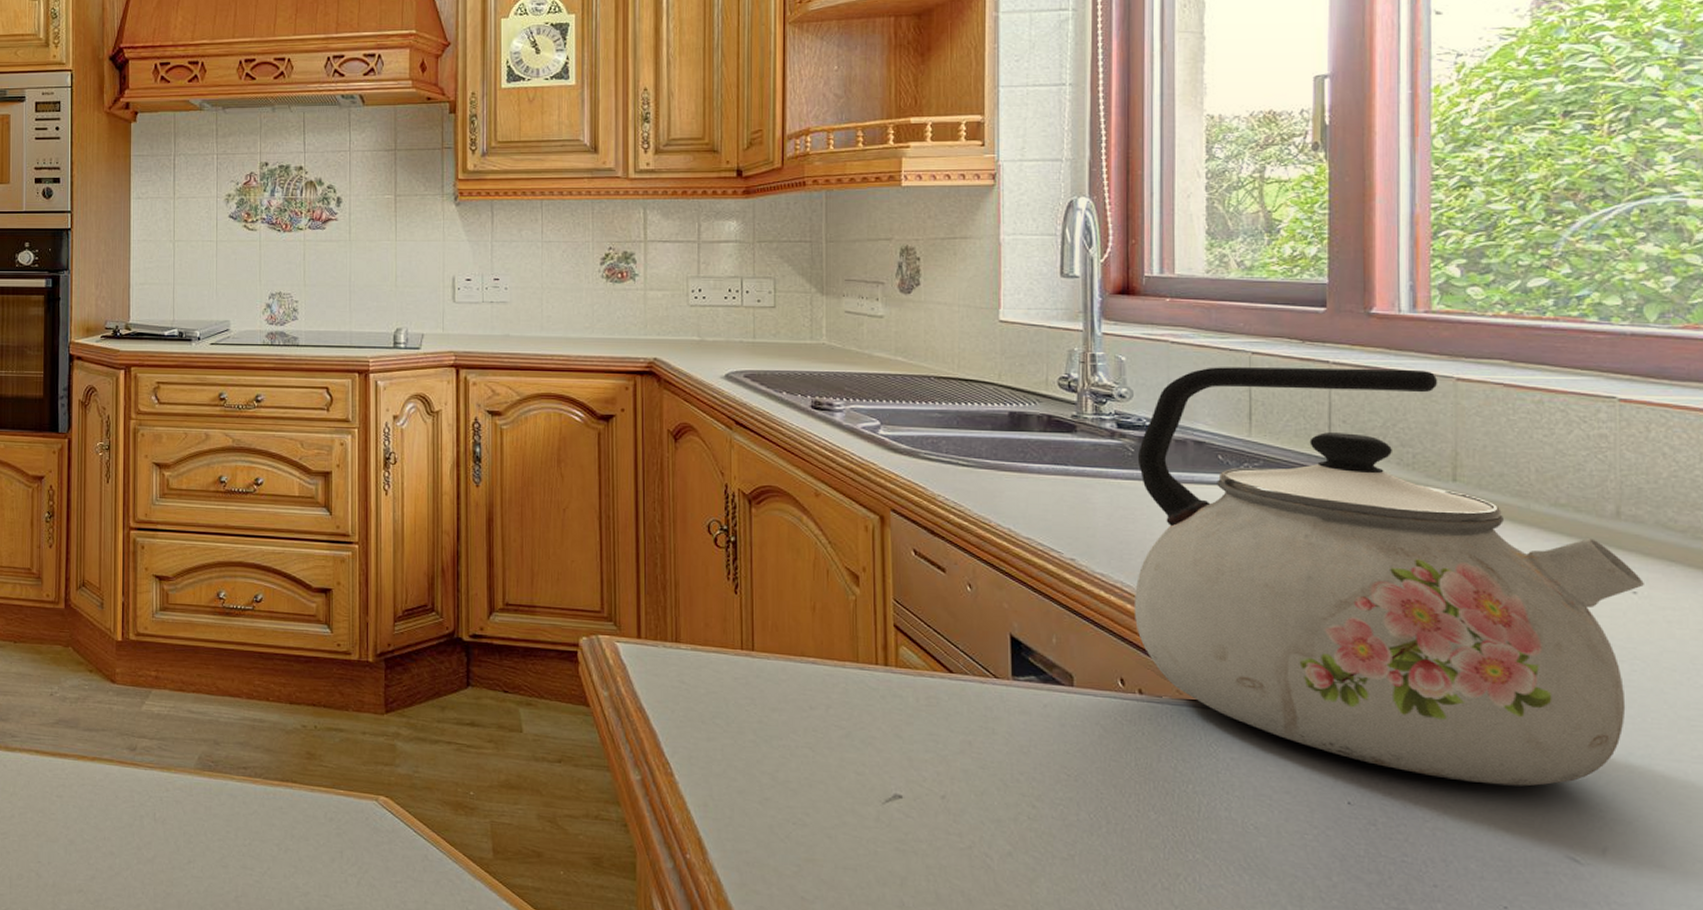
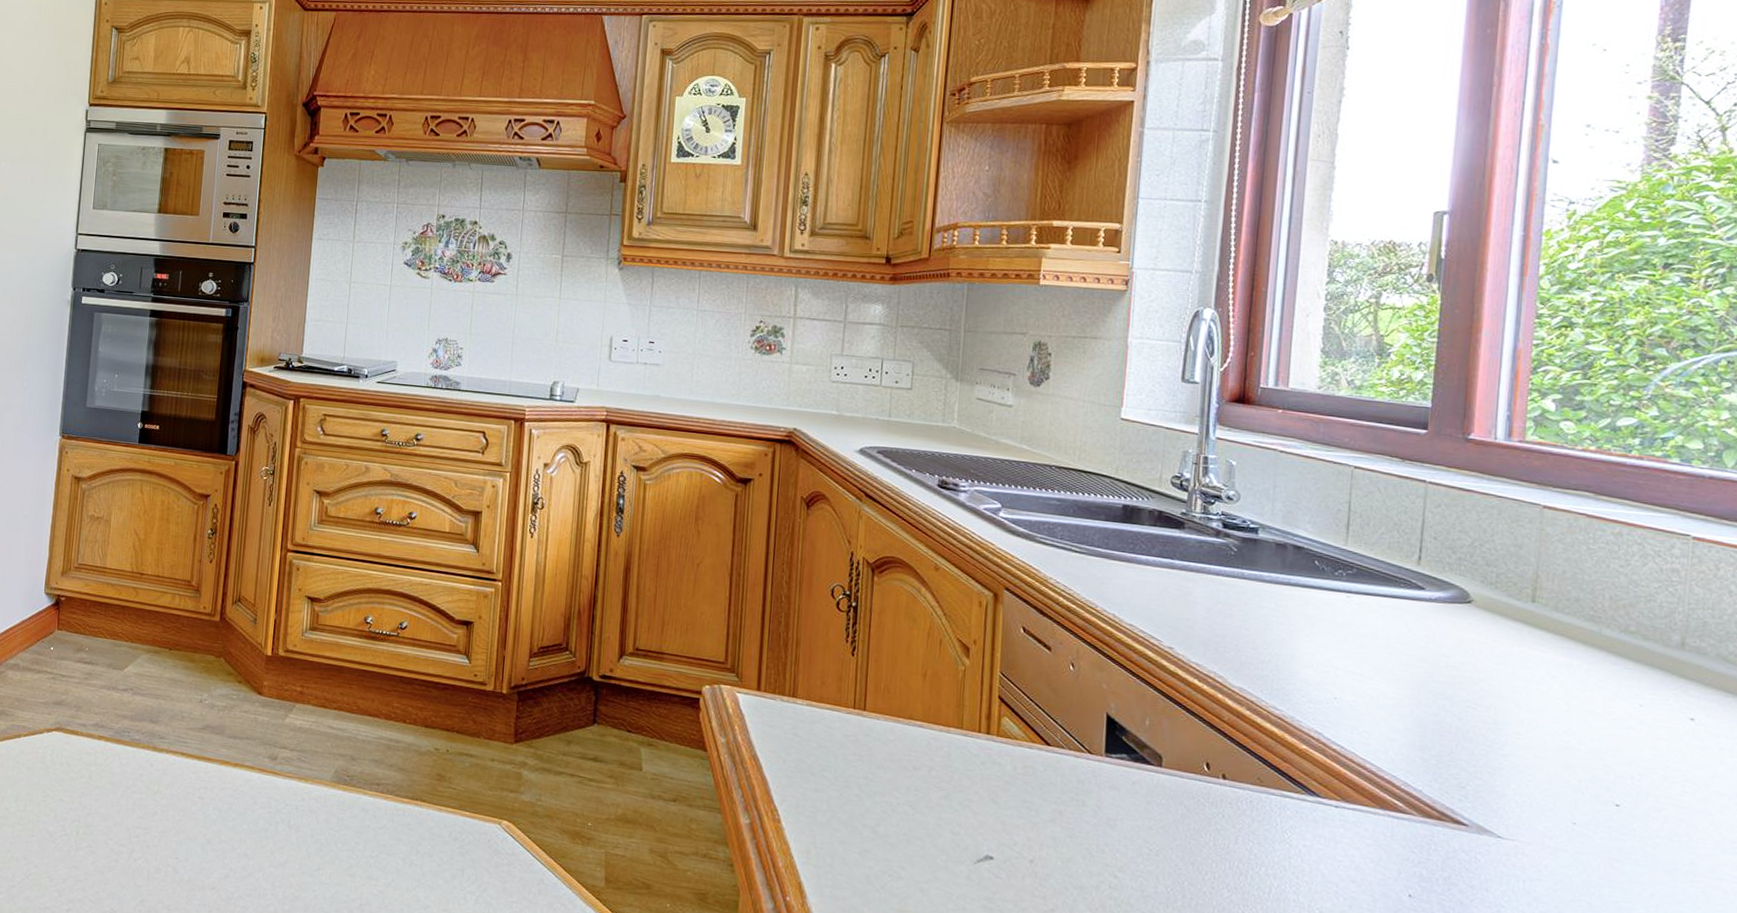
kettle: present [1133,367,1644,787] -> none [1224,477,1702,893]

